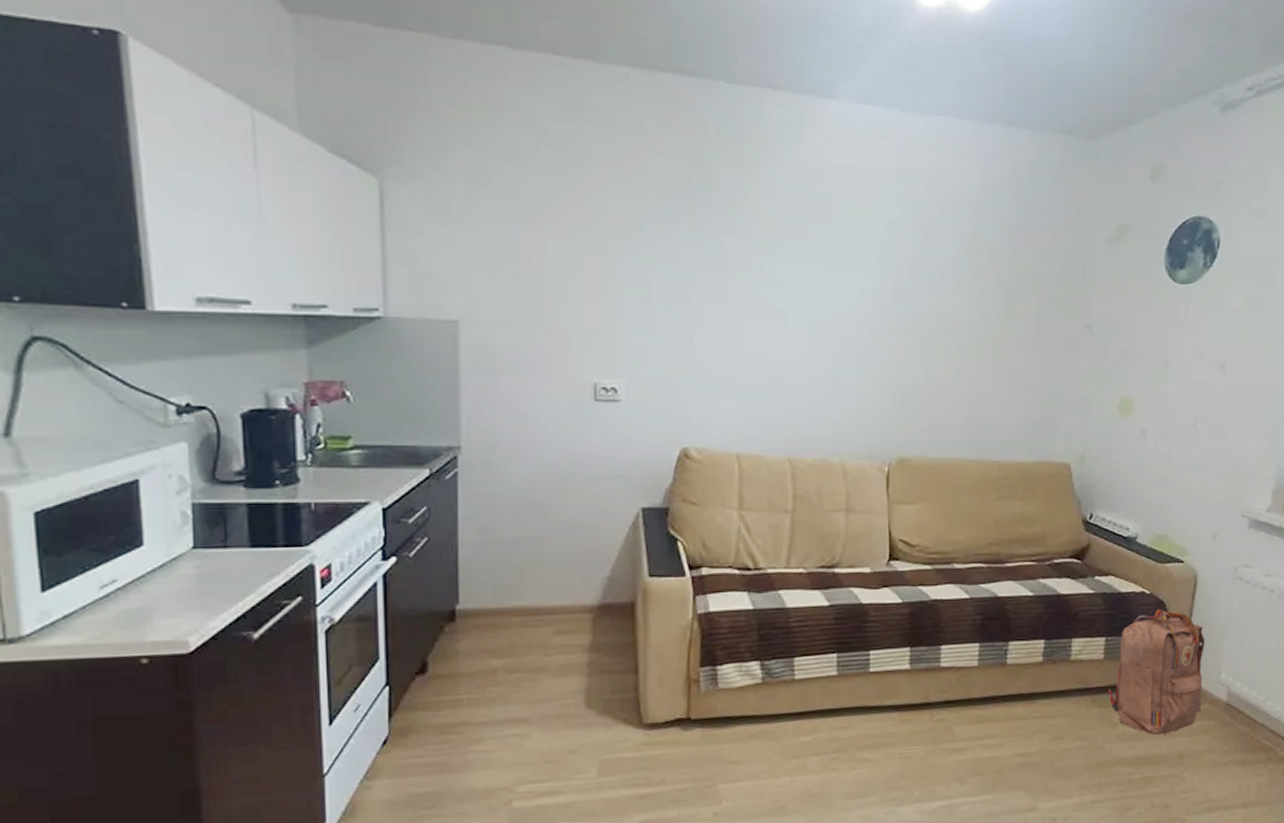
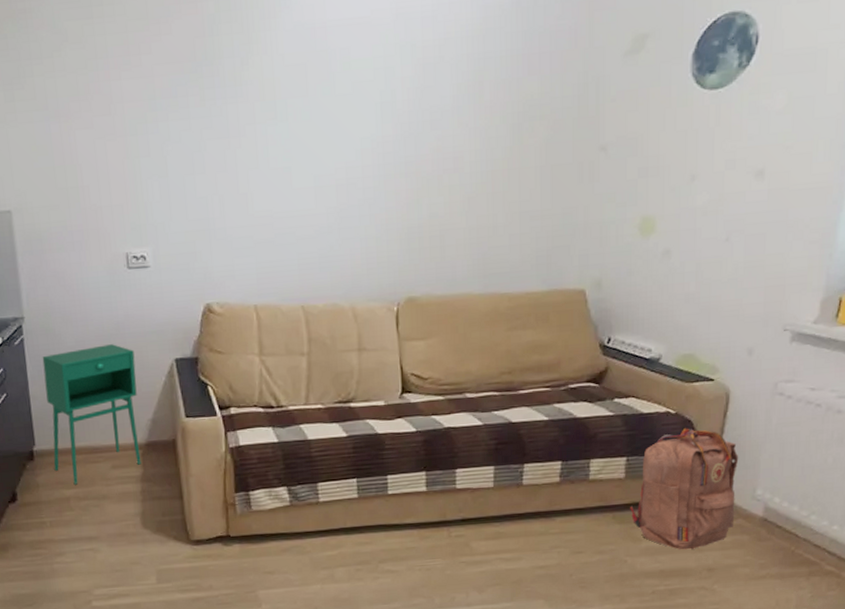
storage cabinet: none [479,486,594,654] -> present [42,344,141,485]

